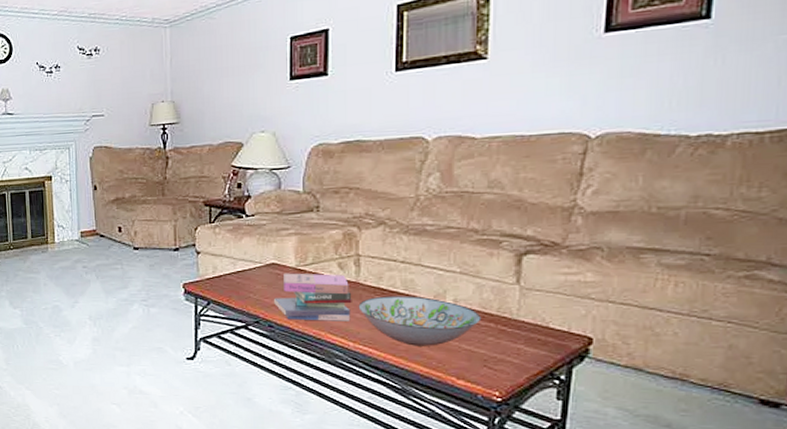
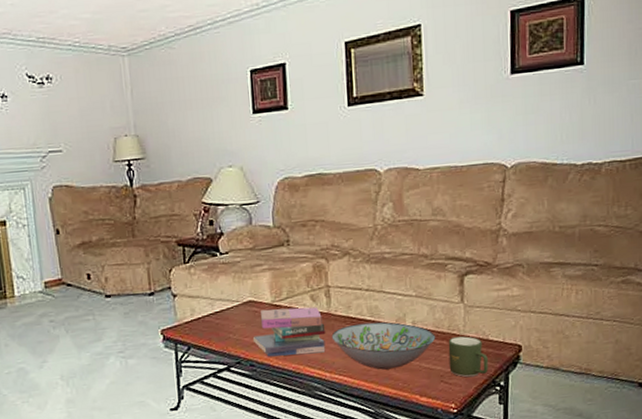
mug: none [496,321,546,366] -> present [448,336,488,378]

